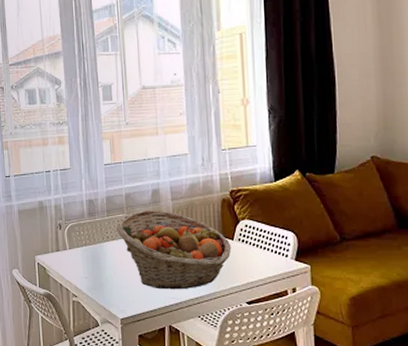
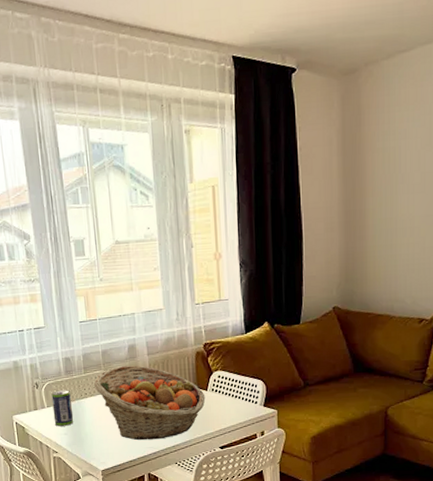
beverage can: none [74,232,95,270] -> present [51,390,74,427]

